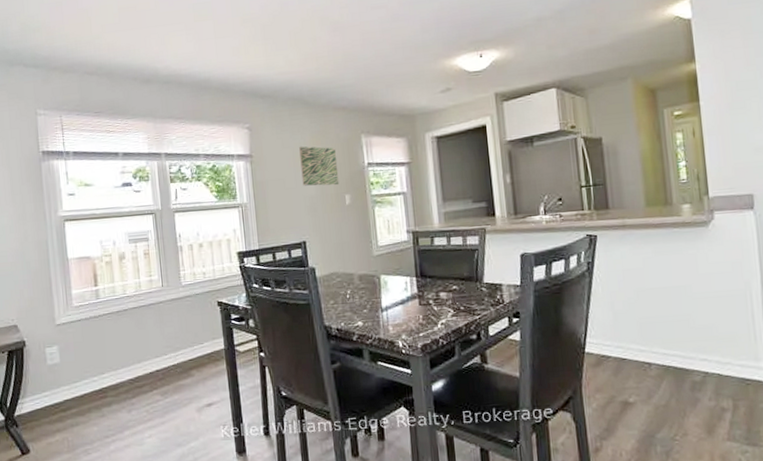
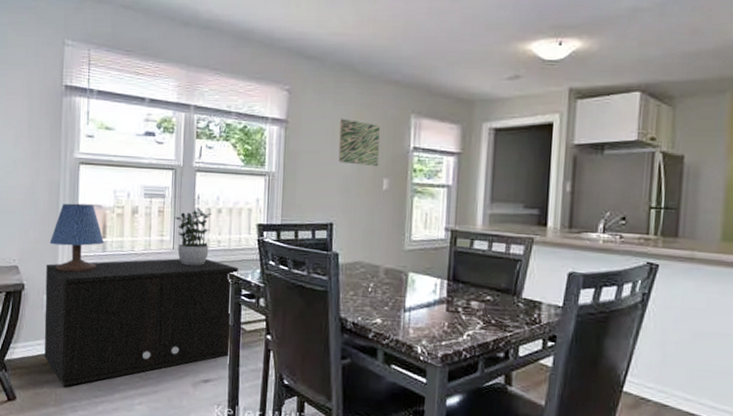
table lamp: none [44,257,96,324] -> present [49,203,104,272]
storage cabinet: none [44,291,229,432] -> present [44,258,238,387]
potted plant: none [159,245,196,300] -> present [174,208,212,266]

